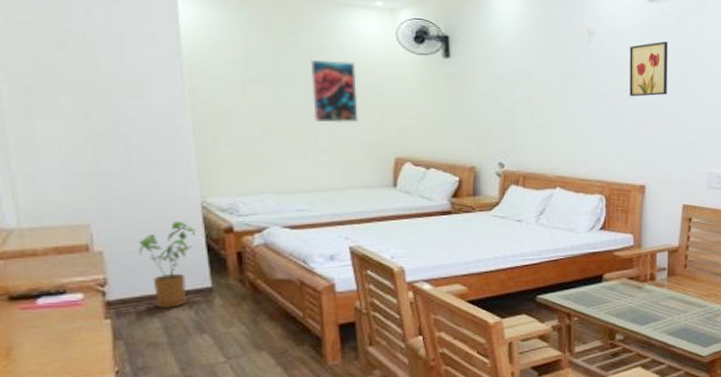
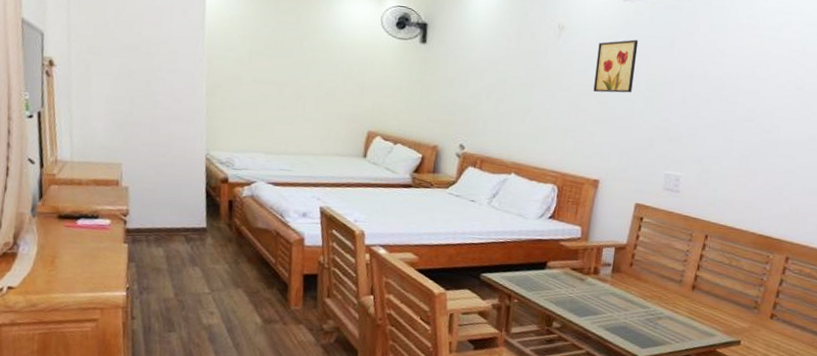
house plant: present [138,220,195,309] -> none [154,168,199,242]
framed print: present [310,60,358,123] -> none [303,38,343,97]

